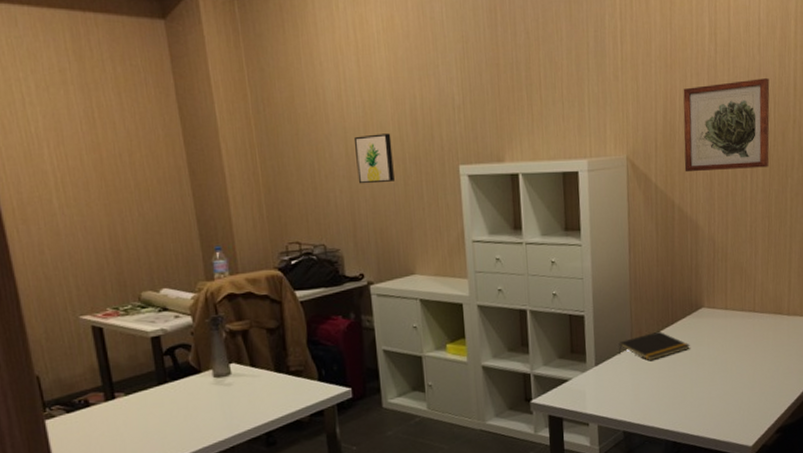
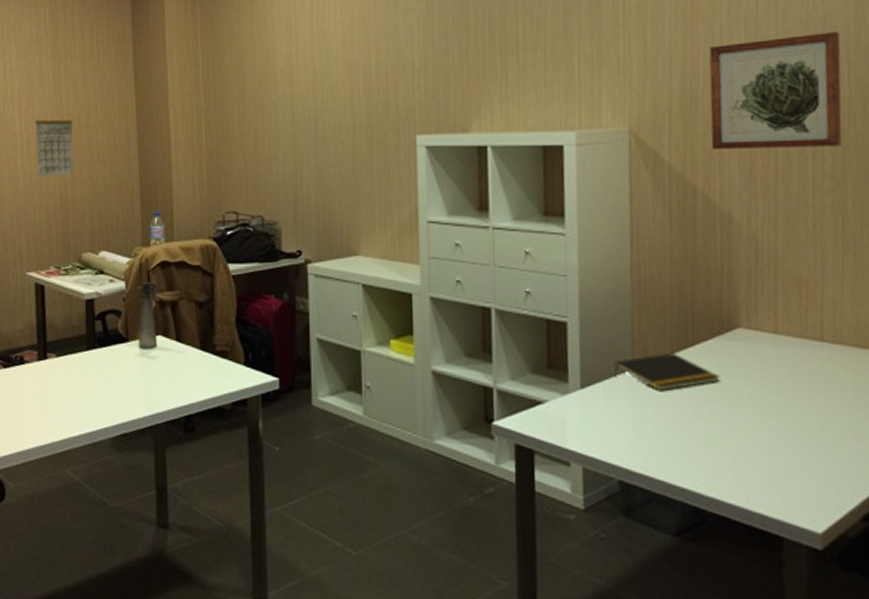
calendar: none [69,156,122,217] -> present [35,119,74,176]
wall art: present [353,133,395,184] -> none [301,99,342,153]

